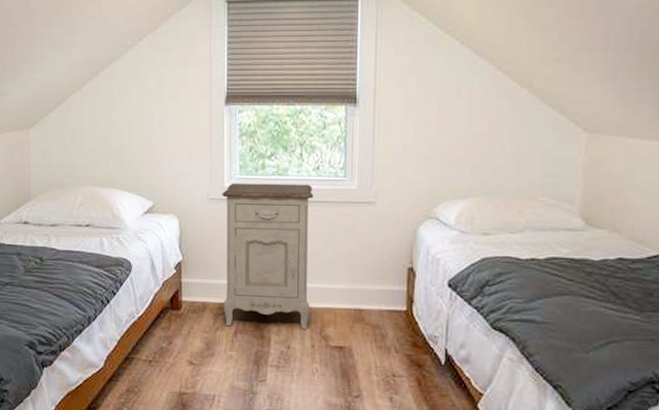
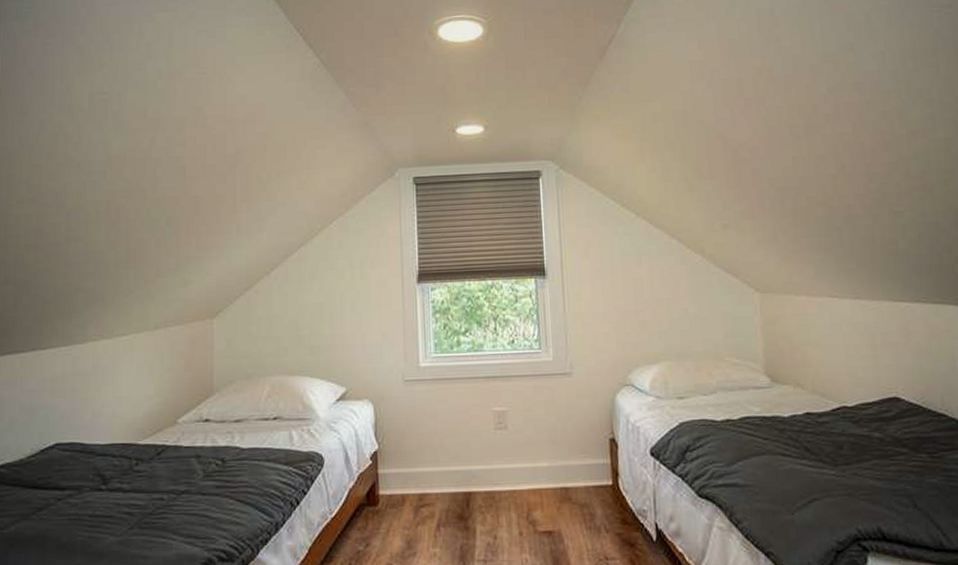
nightstand: present [222,182,314,330] -> none [418,359,515,520]

